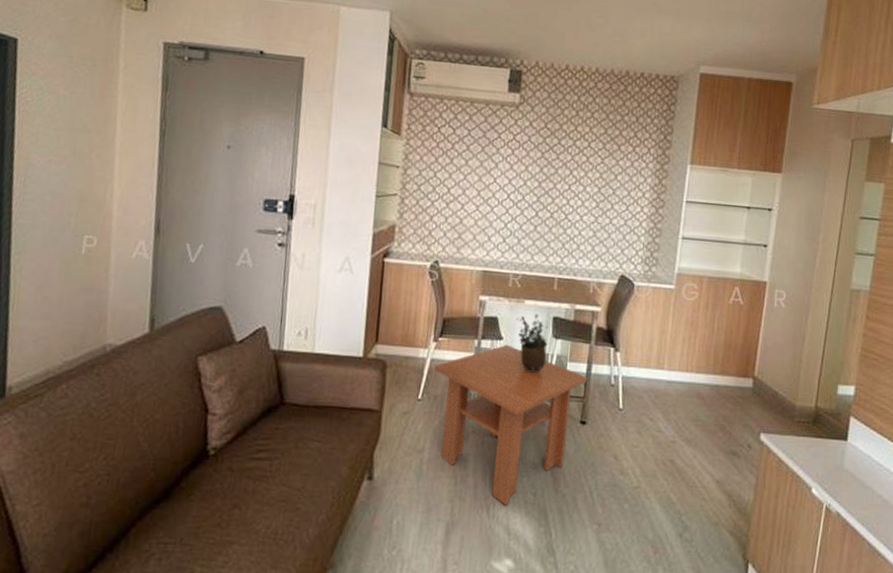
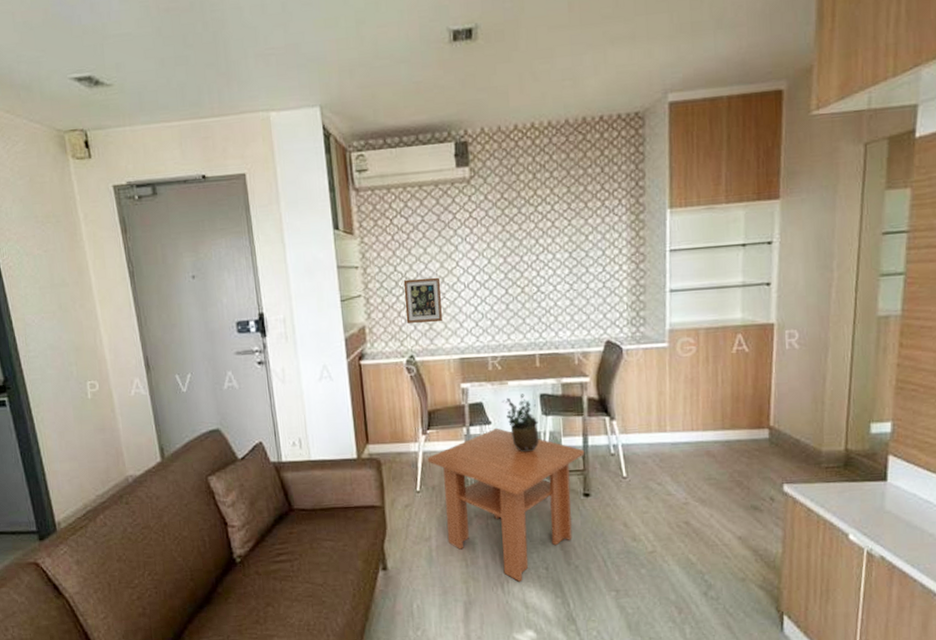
picture frame: none [437,186,477,233] -> present [403,277,442,323]

